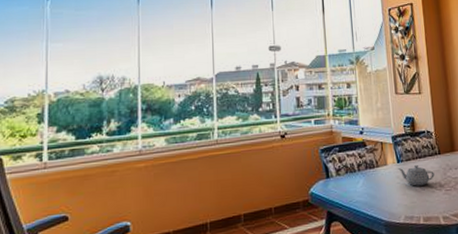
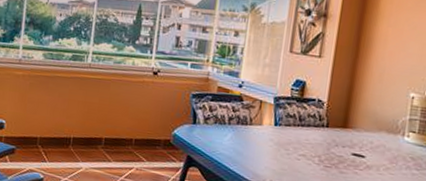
teapot: present [398,165,434,186] -> none [274,131,316,156]

